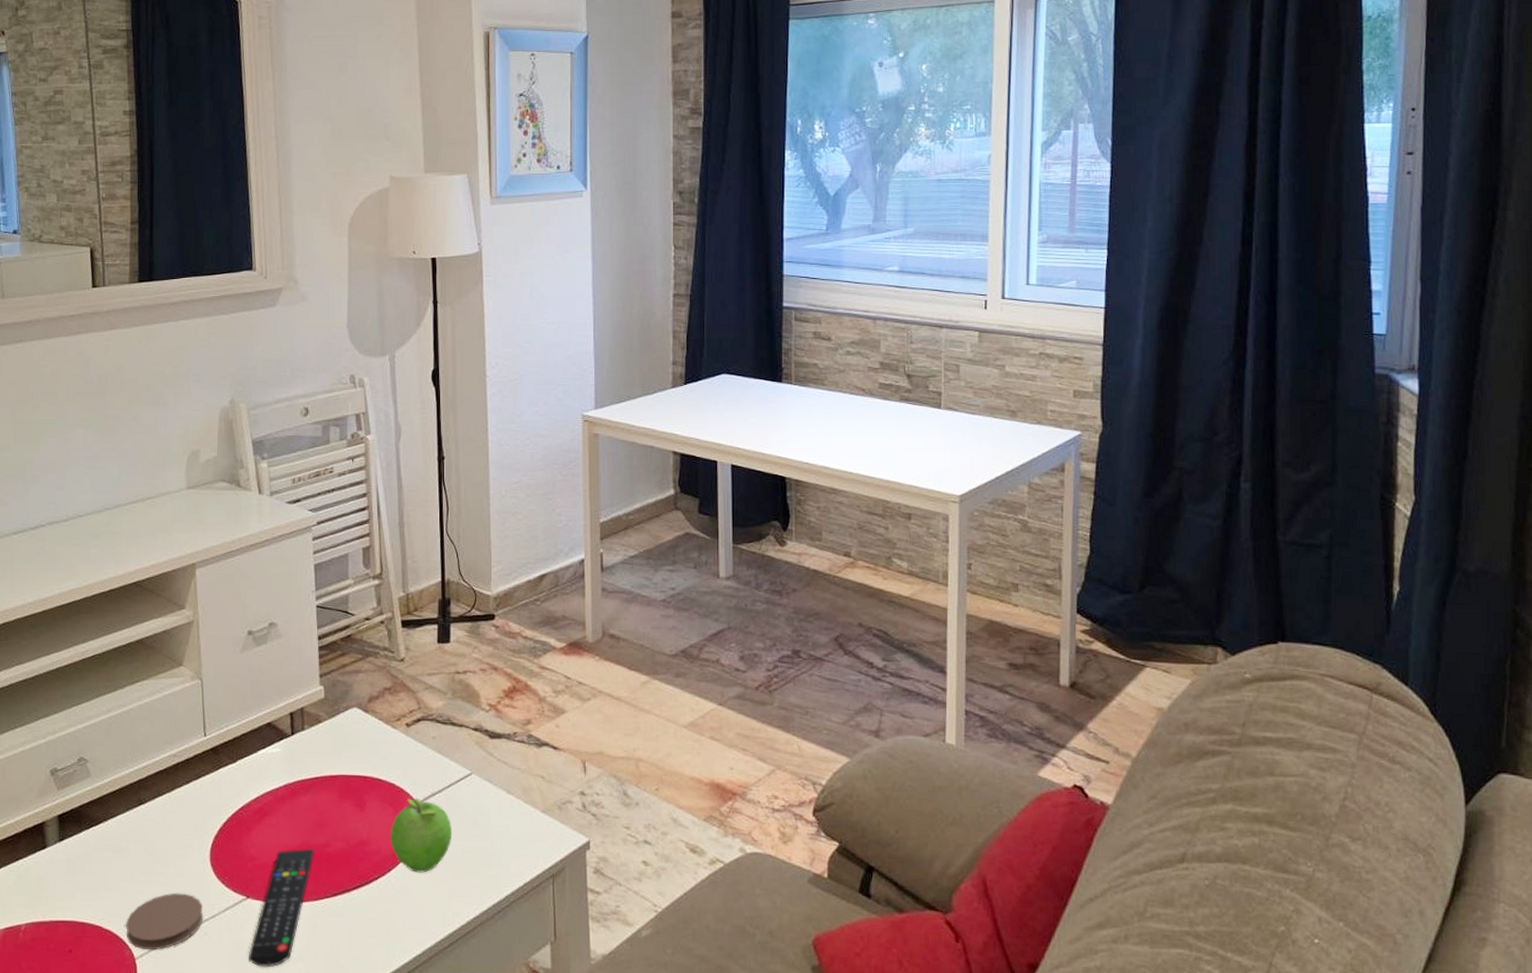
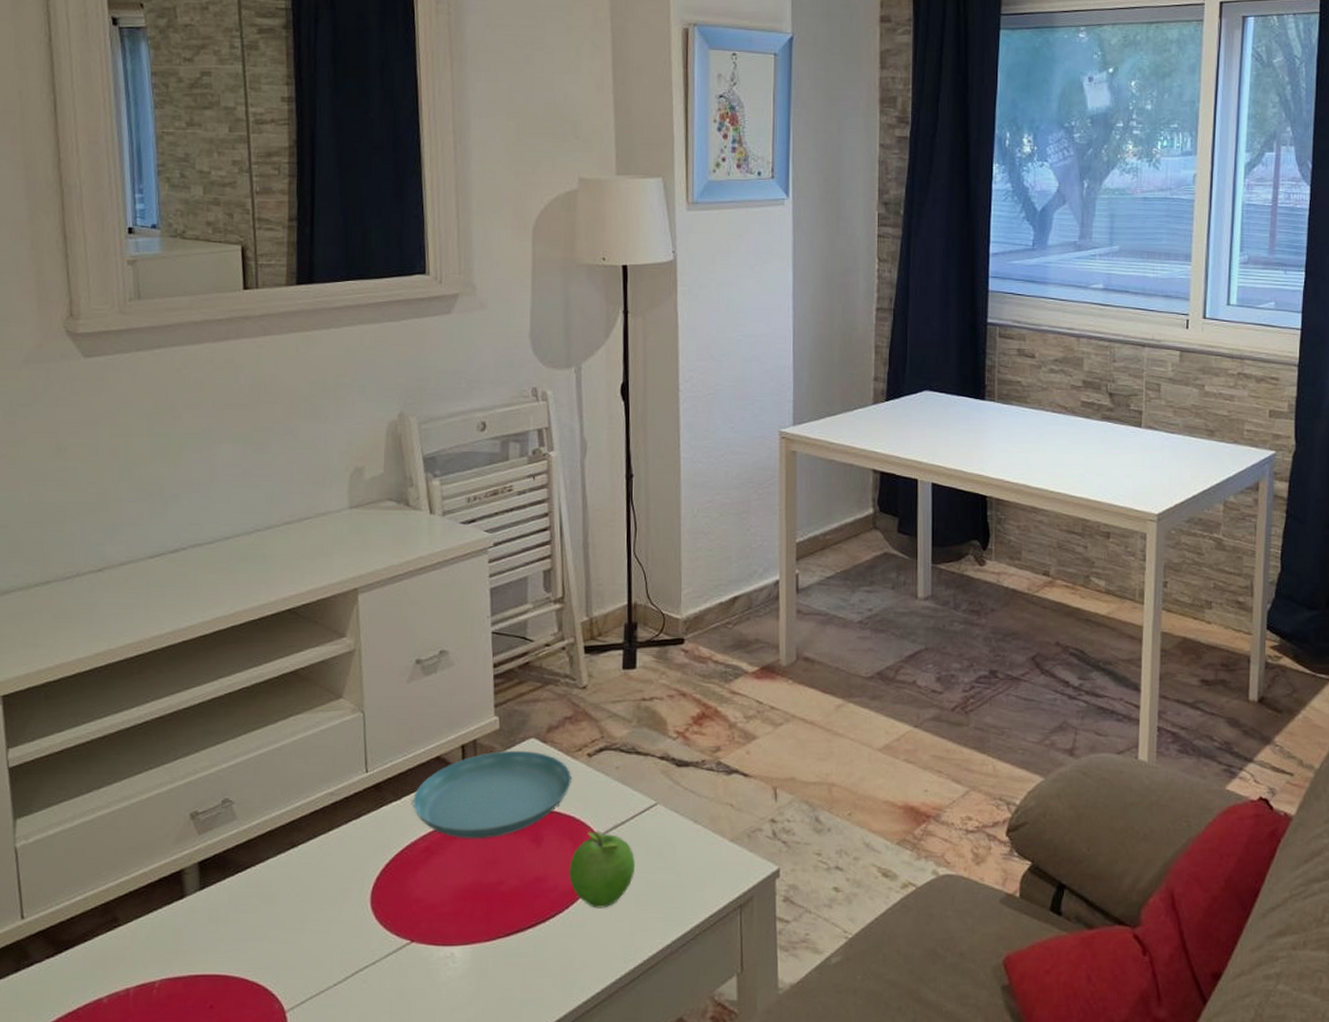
coaster: present [126,893,203,951] -> none [275,940,362,1002]
saucer: none [247,718,391,803] -> present [413,750,571,839]
remote control: present [248,848,314,968] -> none [411,887,486,1014]

